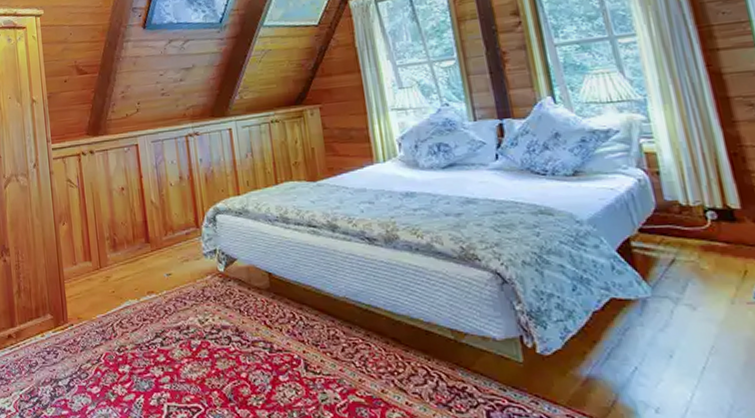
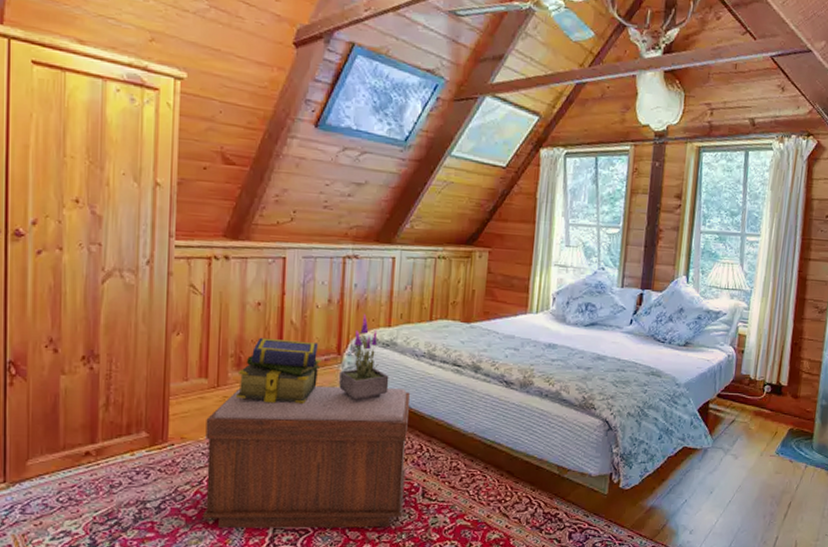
bench: none [95,256,289,406] -> present [202,385,410,528]
stack of books: none [114,218,184,281] -> present [235,337,321,404]
potted plant: none [201,186,250,272] -> present [339,314,389,401]

